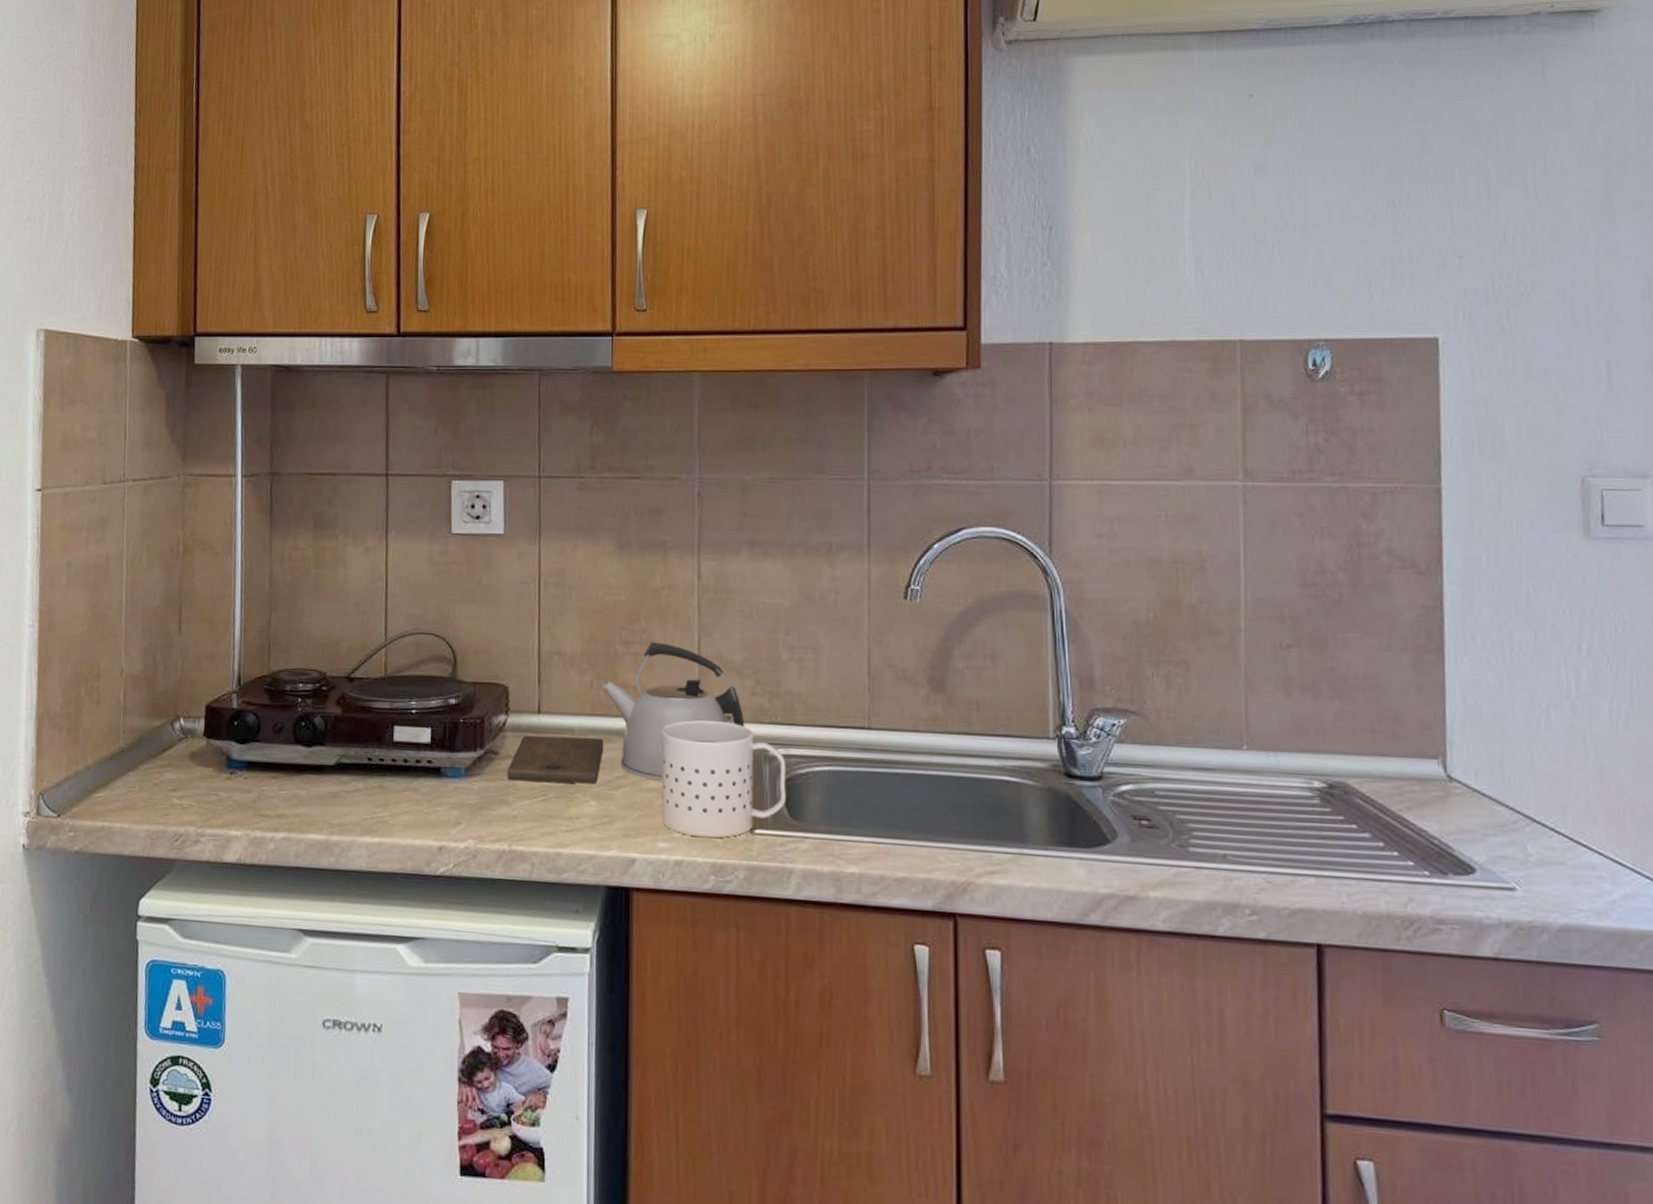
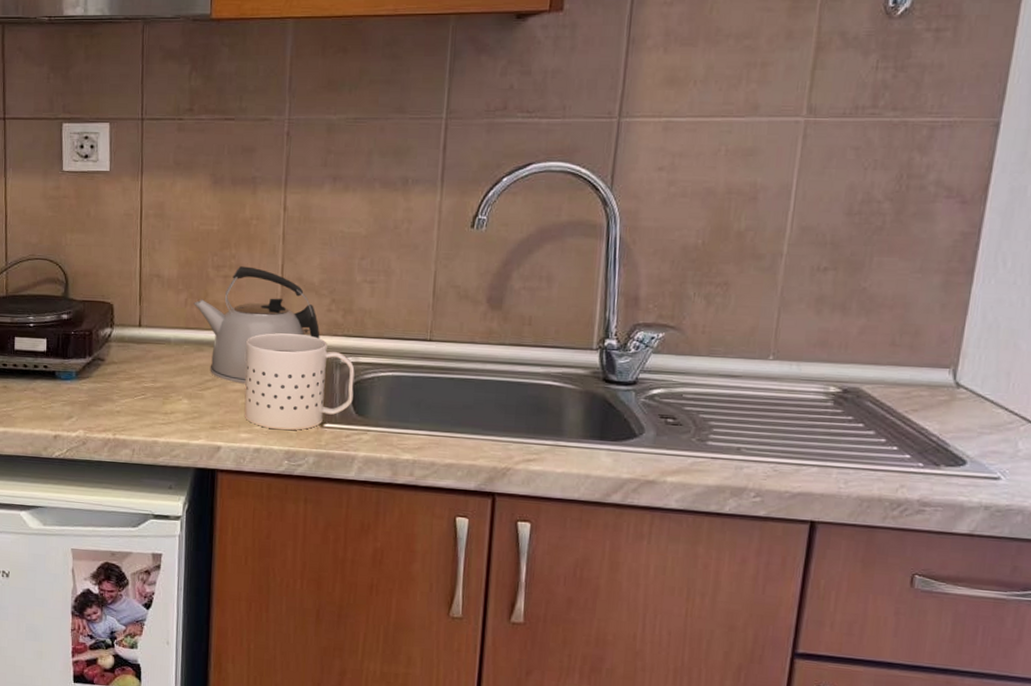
cutting board: present [507,735,604,784] -> none [112,345,196,386]

